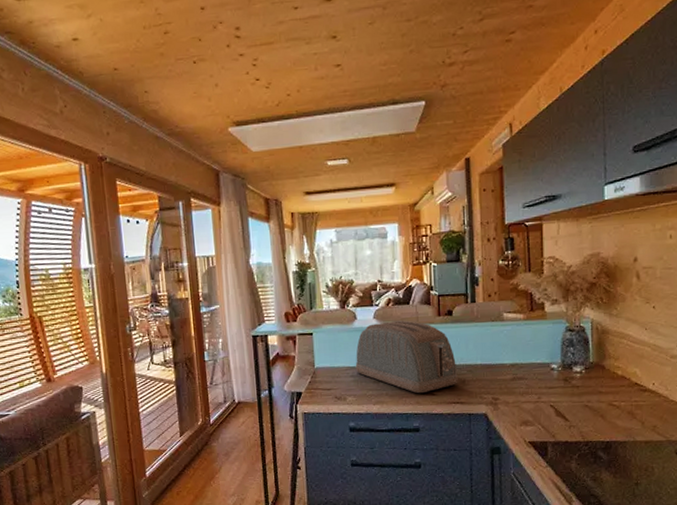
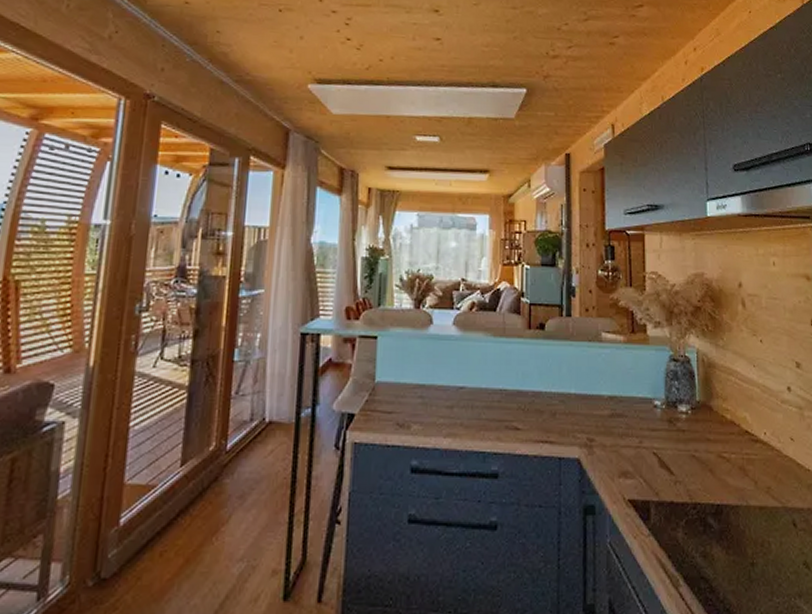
toaster: present [355,320,458,394] -> none [425,330,548,427]

